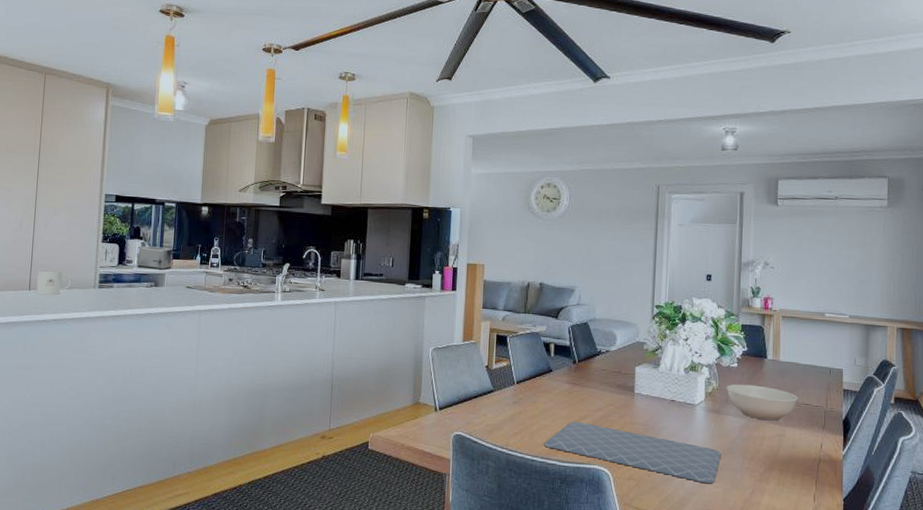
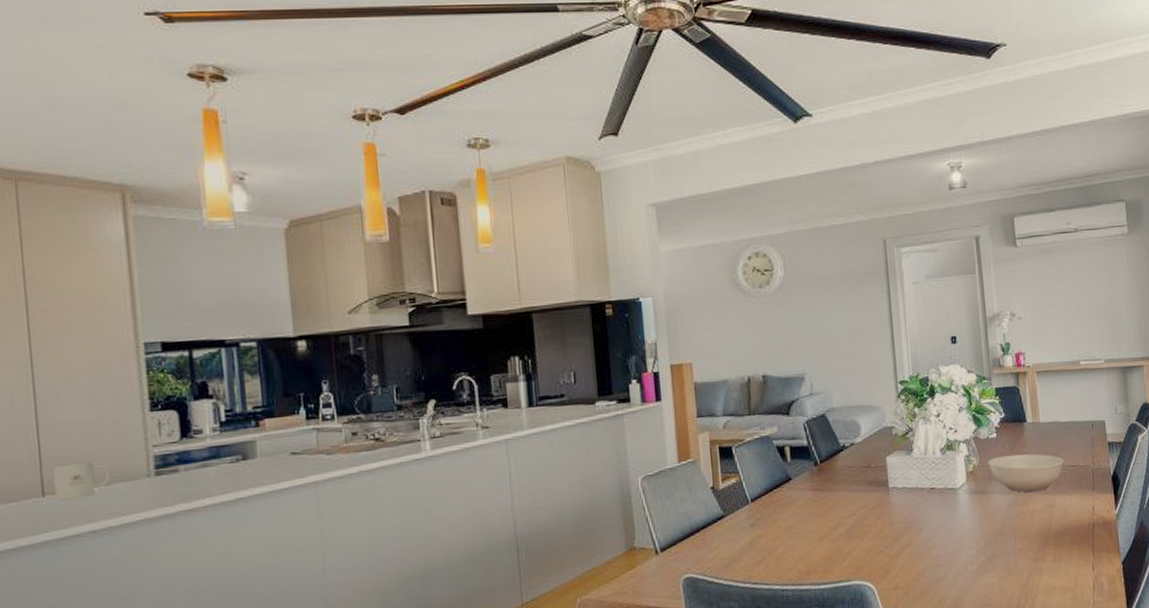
toaster: present [137,245,174,270] -> none [209,404,265,438]
placemat: present [544,421,721,484] -> none [793,533,992,577]

